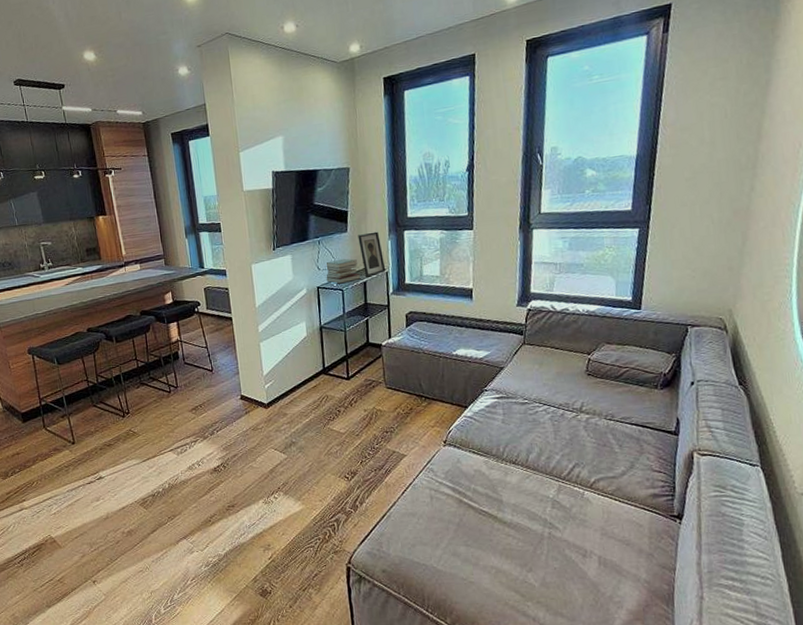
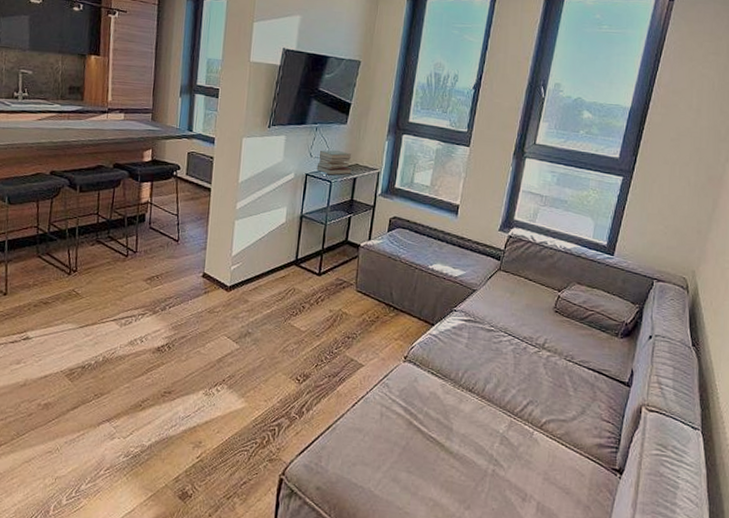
picture frame: present [358,231,386,278] -> none [356,129,379,174]

